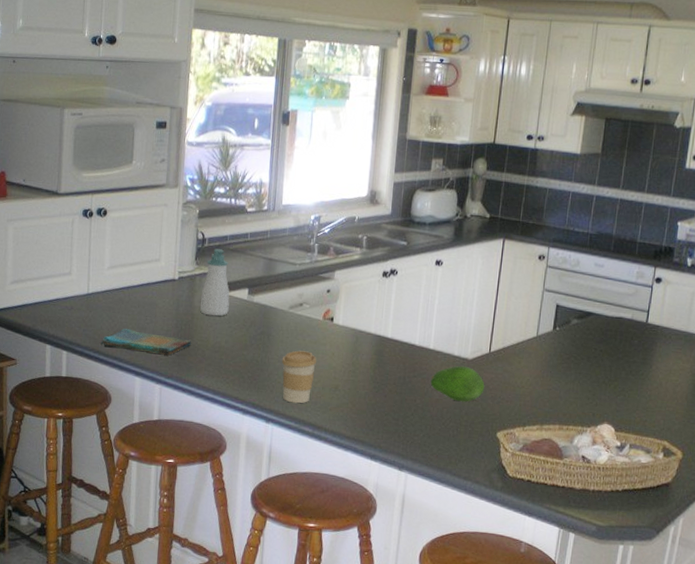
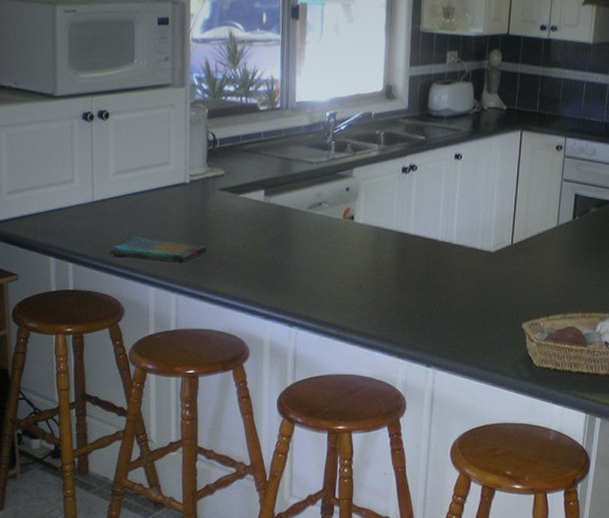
soap bottle: present [200,248,230,316] -> none [215,149,245,220]
coffee cup: present [281,350,317,404] -> none [302,251,339,306]
fruit: present [430,365,485,402] -> none [454,258,509,295]

